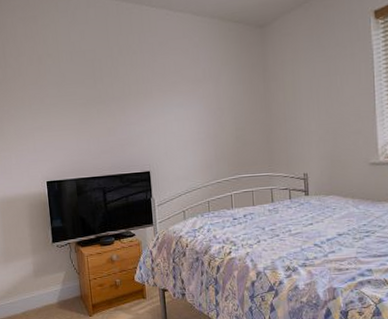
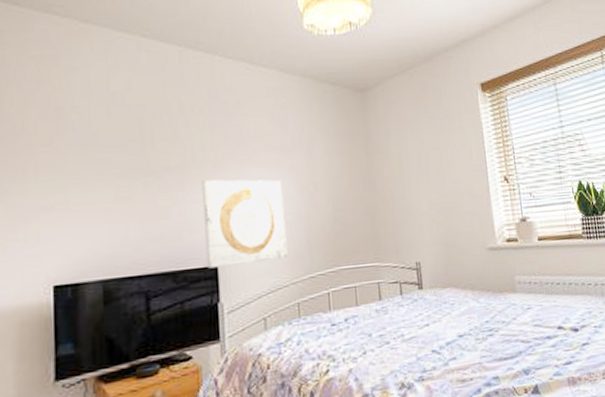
wall art: none [136,106,200,173] -> present [201,179,288,269]

